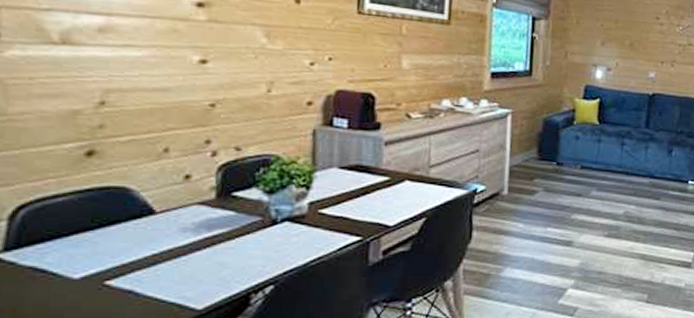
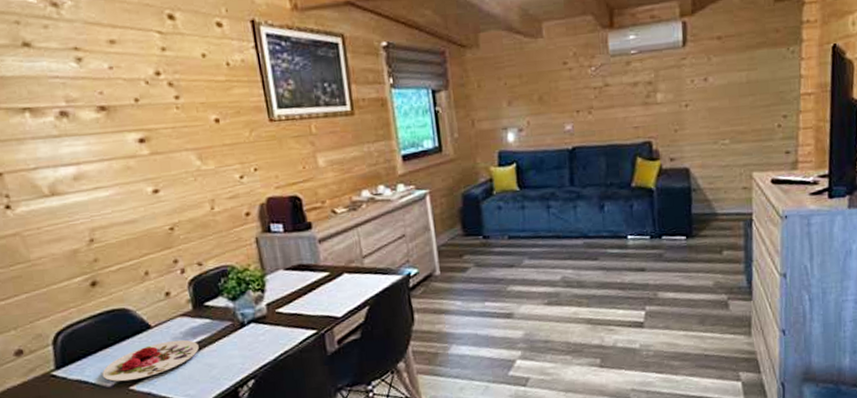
plate: none [70,231,213,274] -> present [102,339,199,382]

